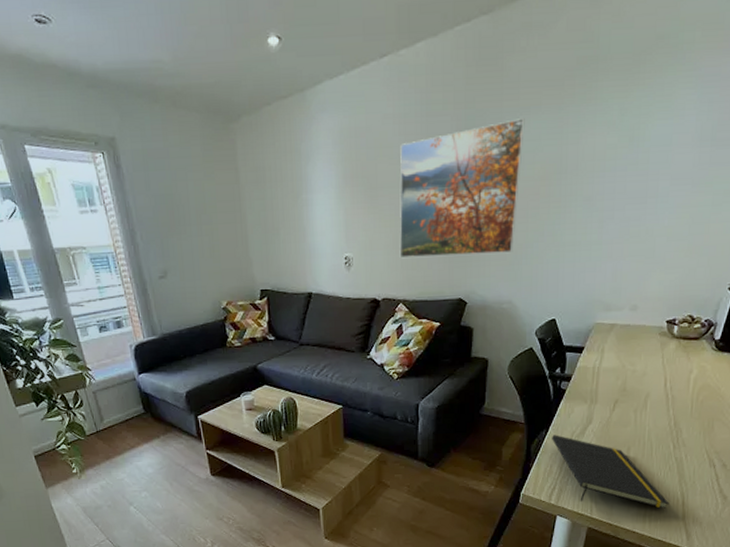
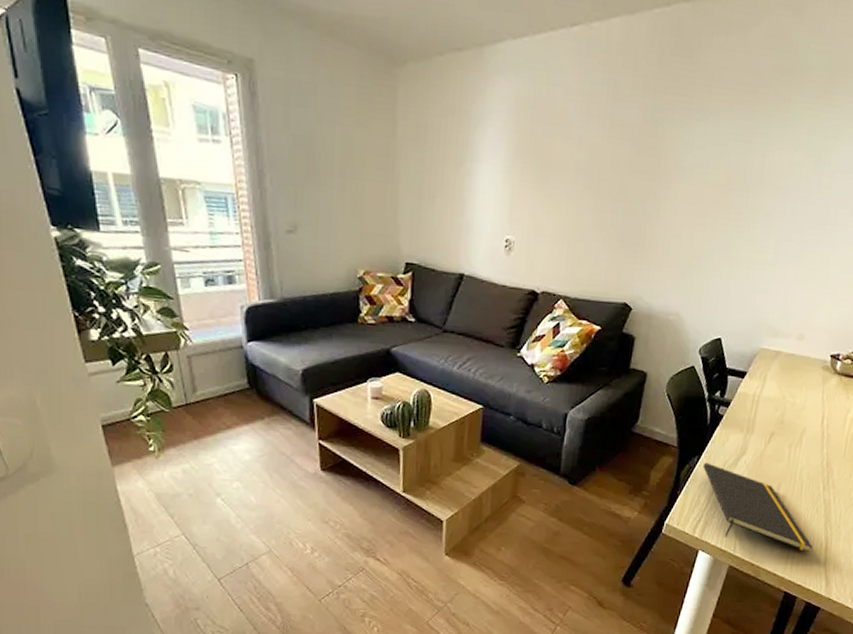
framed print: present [399,118,525,259] -> none [565,119,714,261]

